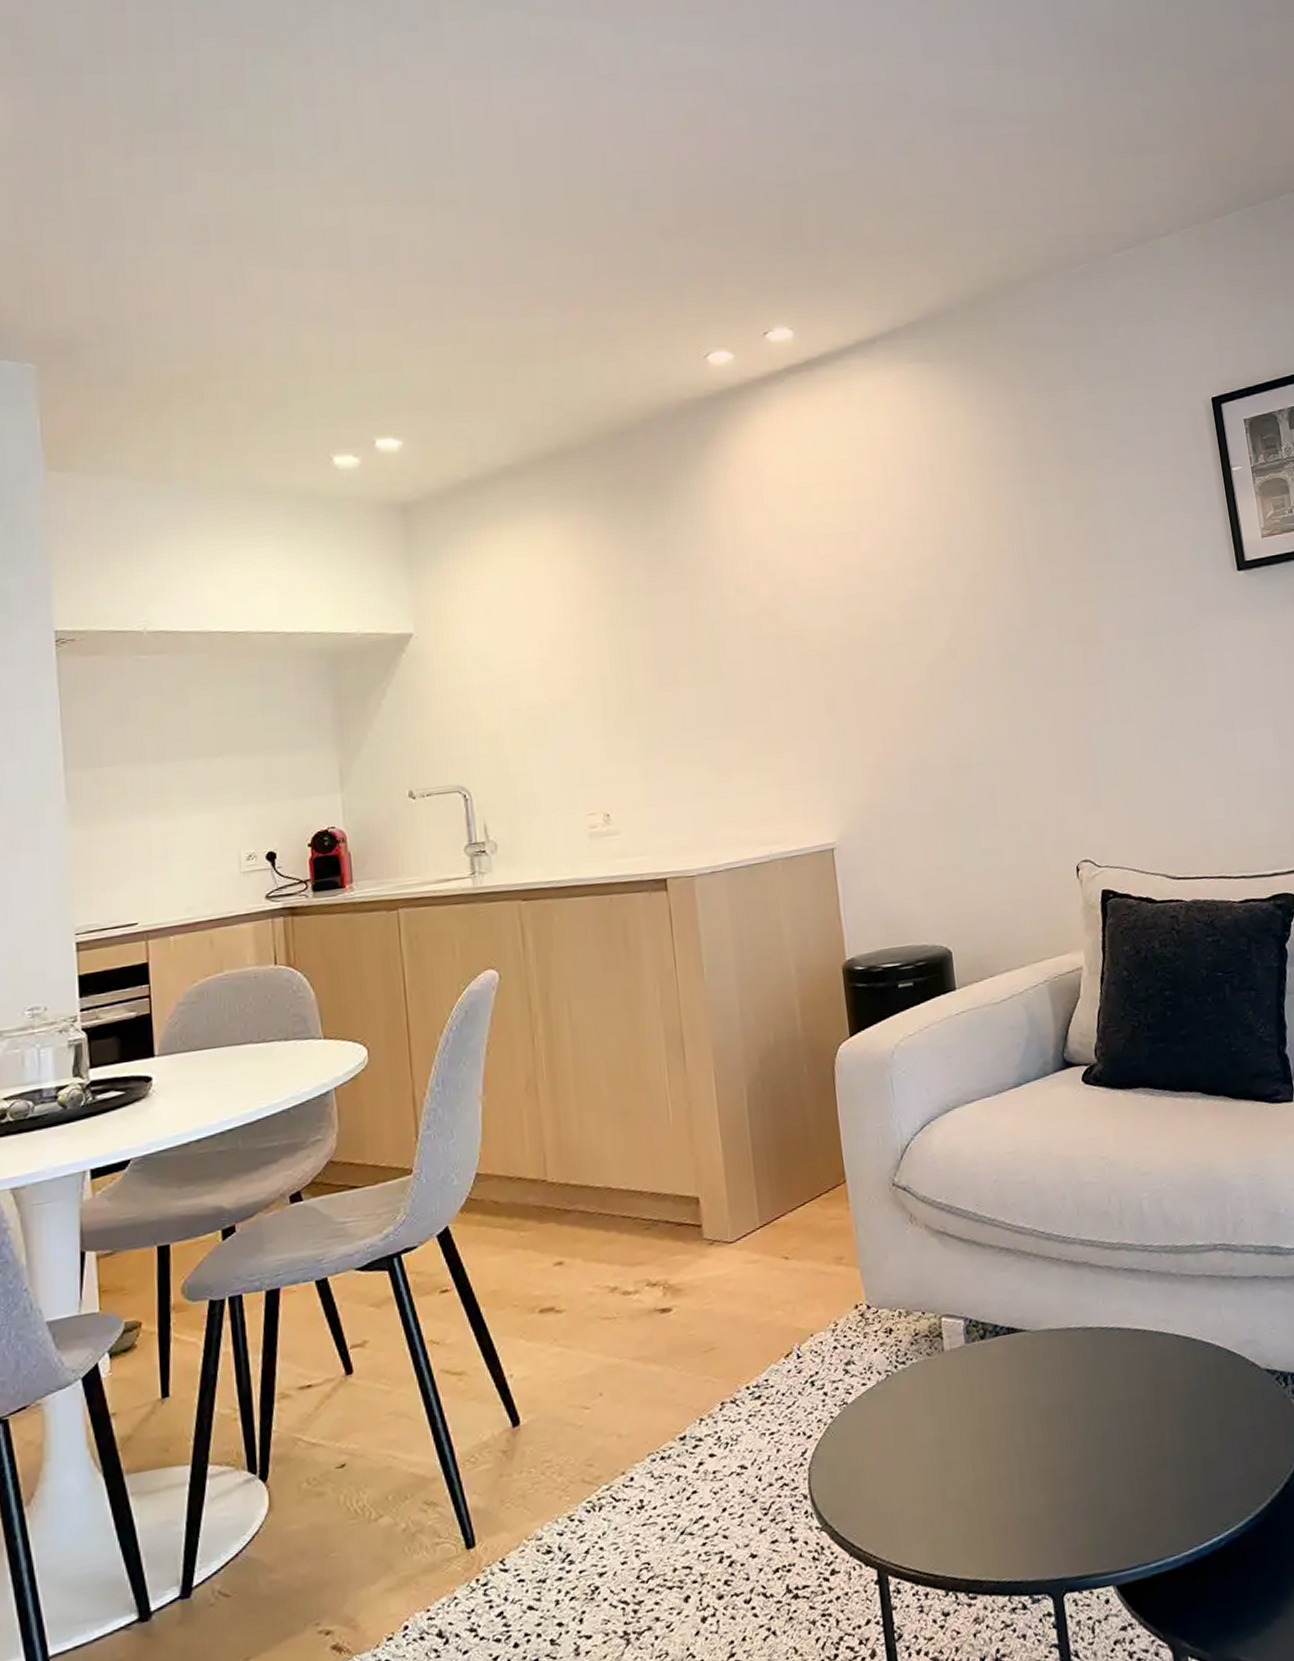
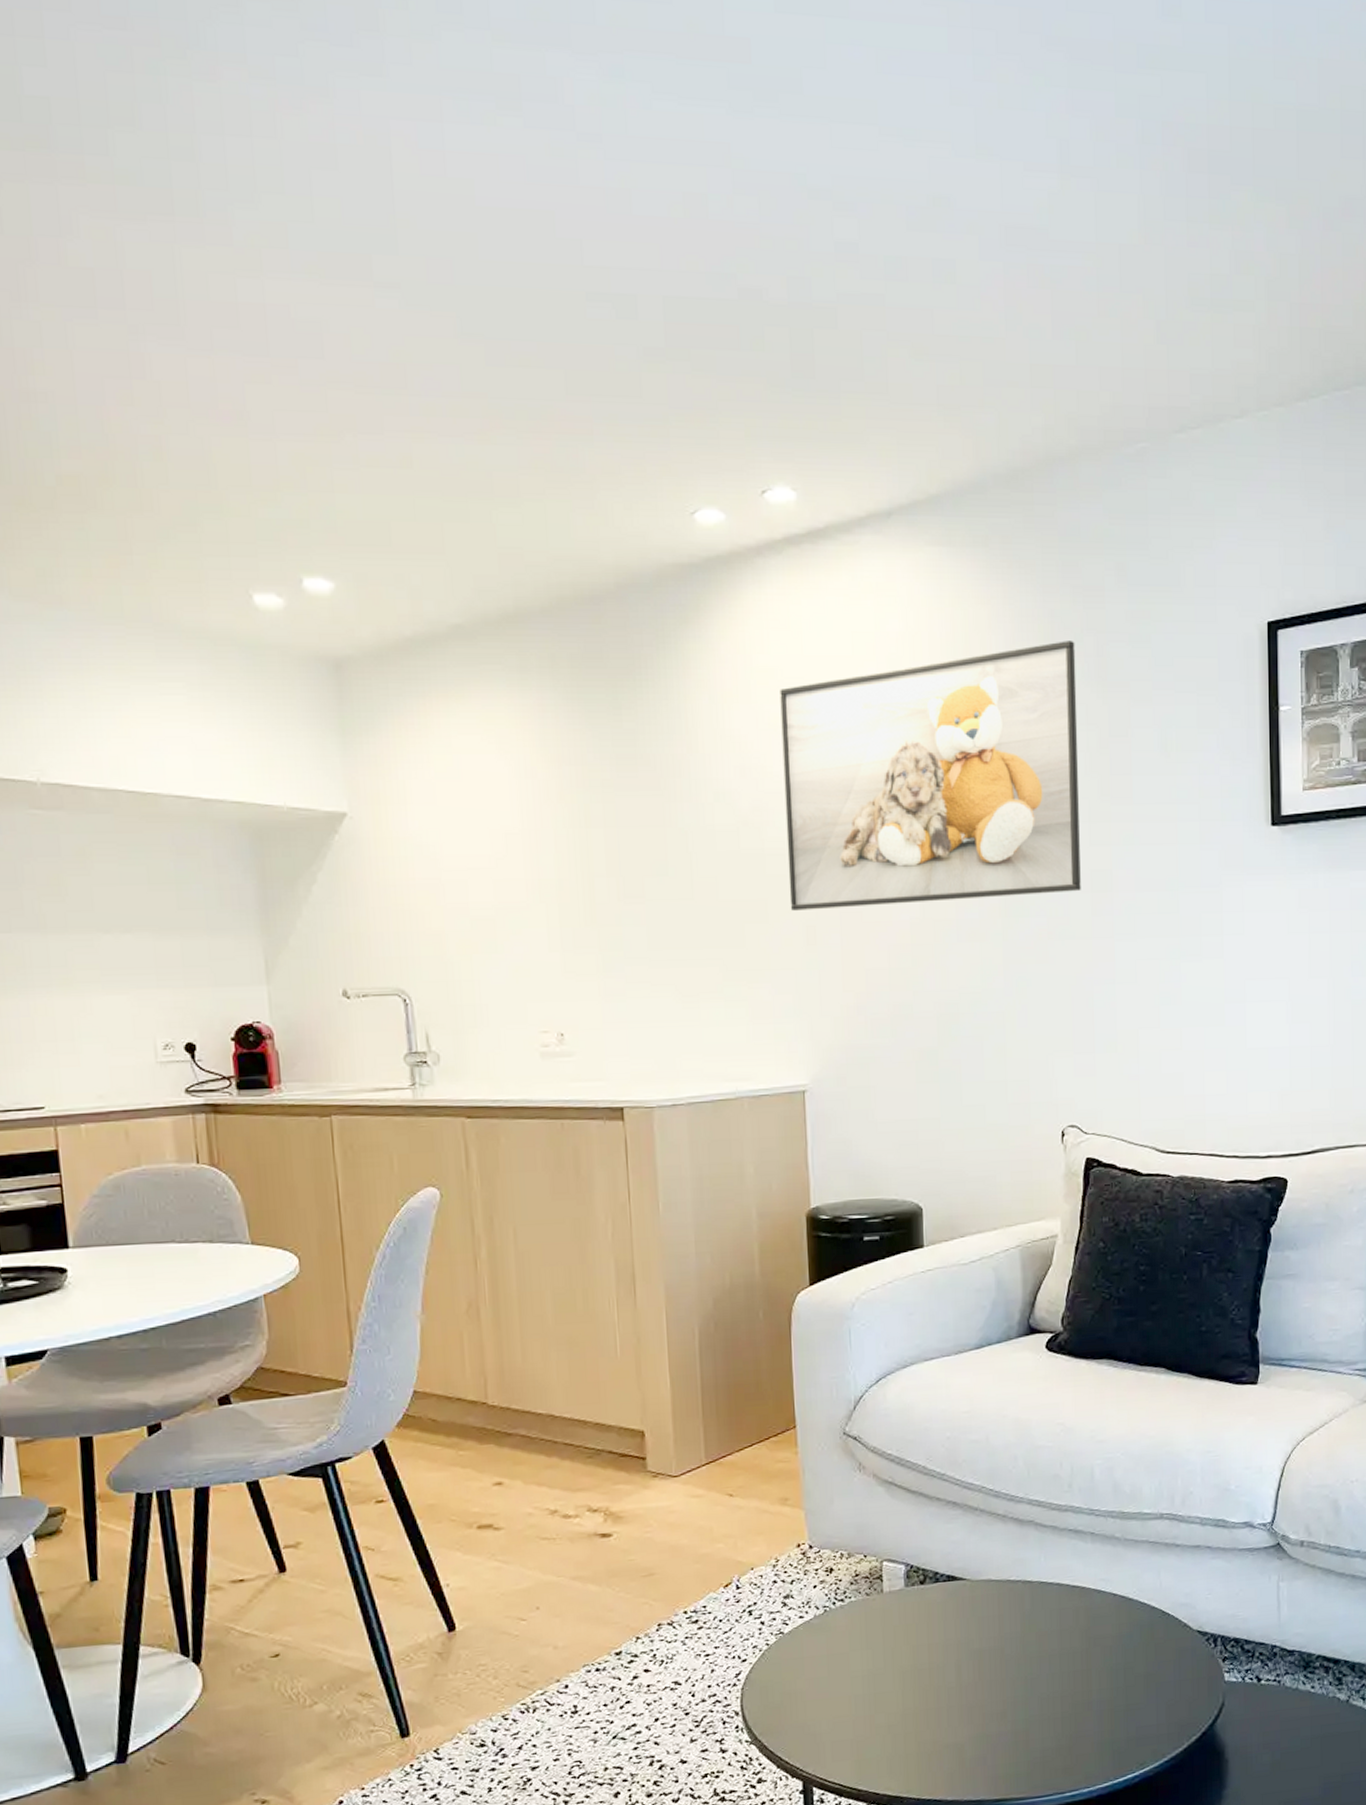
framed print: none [789,429,1071,684] -> present [780,641,1081,911]

